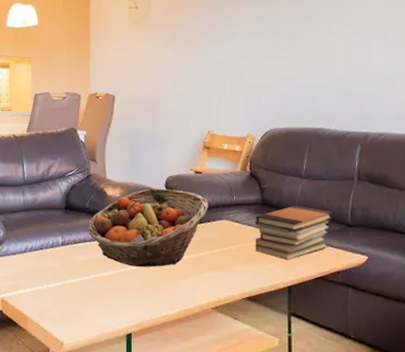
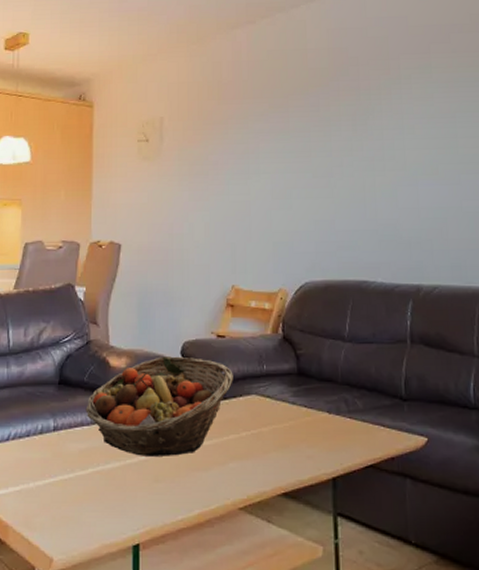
book stack: present [254,205,332,260] -> none [289,374,383,444]

